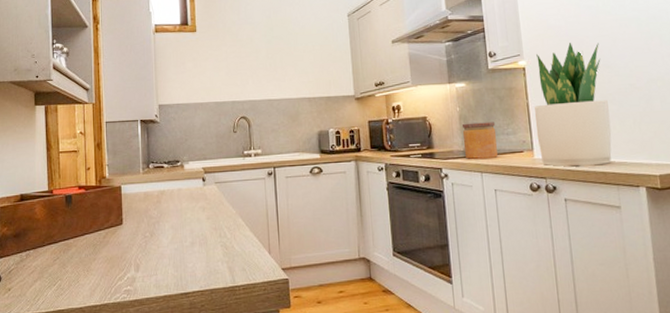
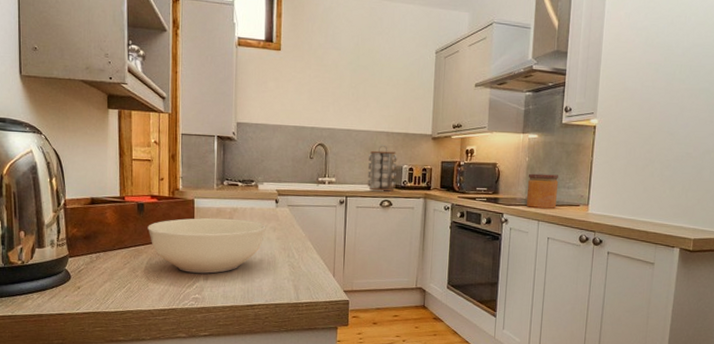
bowl: none [76,201,195,263] -> present [148,218,266,274]
spice rack: none [293,111,324,160] -> present [367,145,397,192]
planter: present [535,42,612,167] -> none [594,107,668,225]

